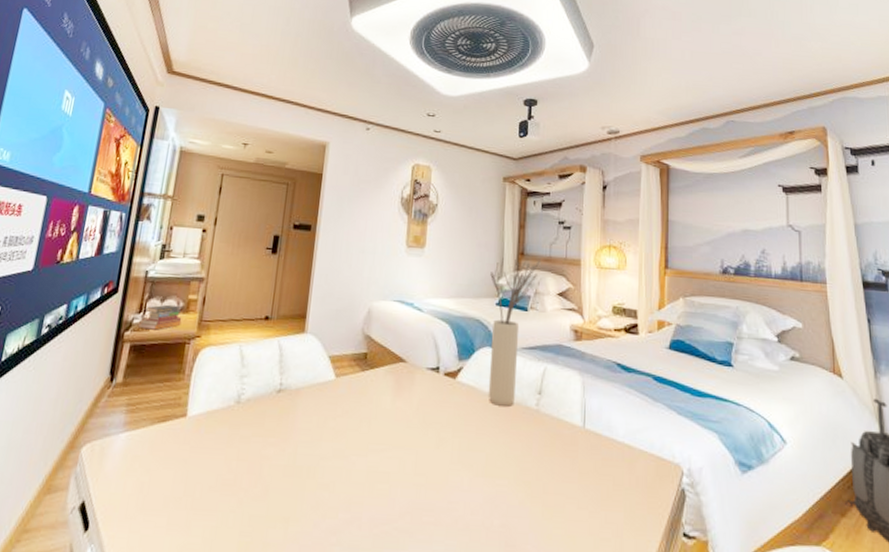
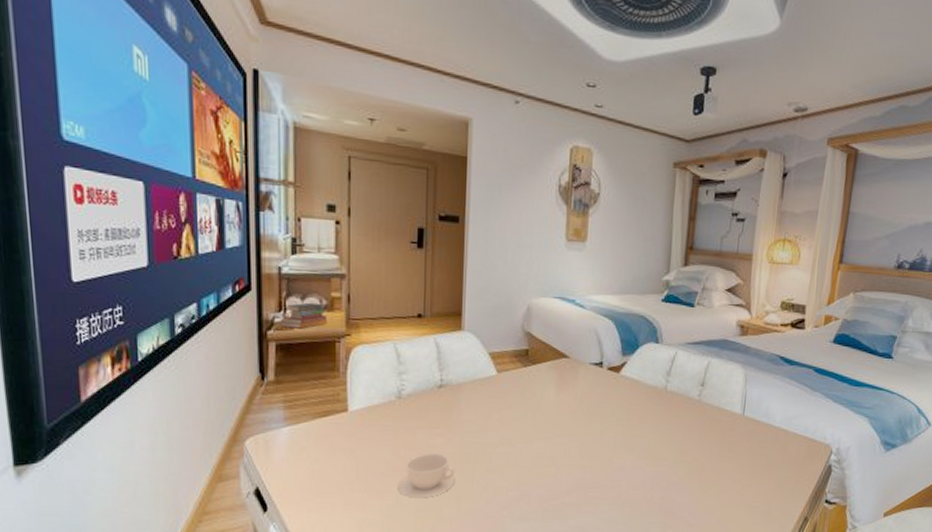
teacup: none [224,465,286,519] -> present [397,453,456,498]
vase: present [488,257,541,407] -> none [651,252,710,397]

